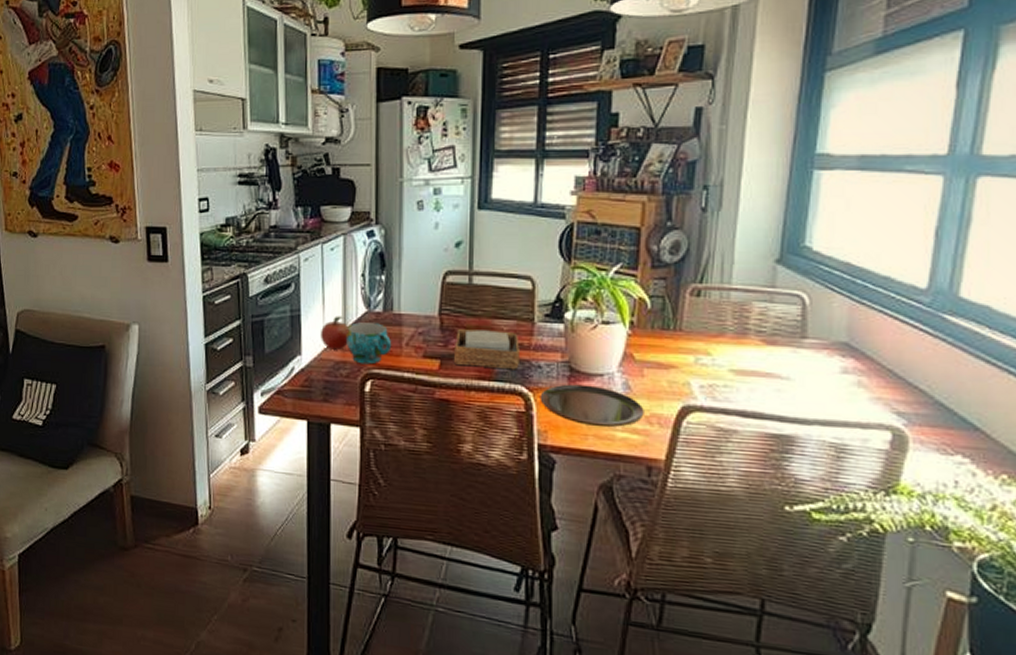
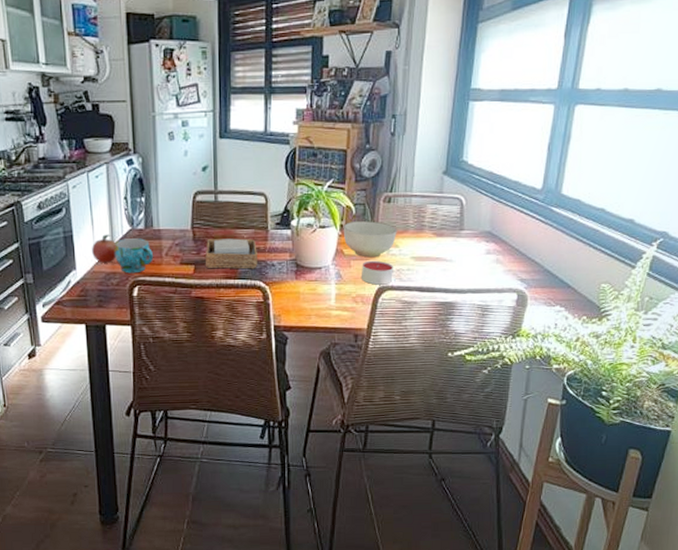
plate: present [540,384,644,428] -> none [274,276,352,308]
bowl: none [633,317,710,367] -> present [343,220,397,258]
candle: none [657,370,703,404] -> present [360,260,393,285]

